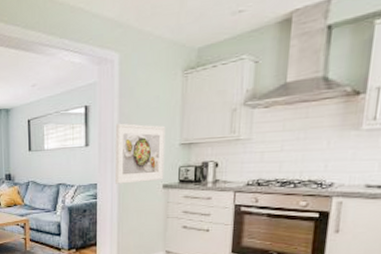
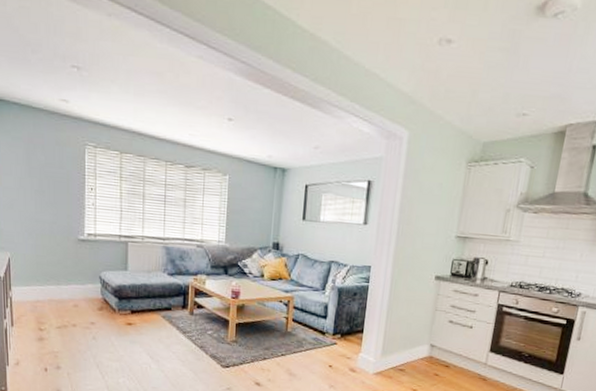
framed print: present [114,123,166,184] -> none [389,205,445,271]

